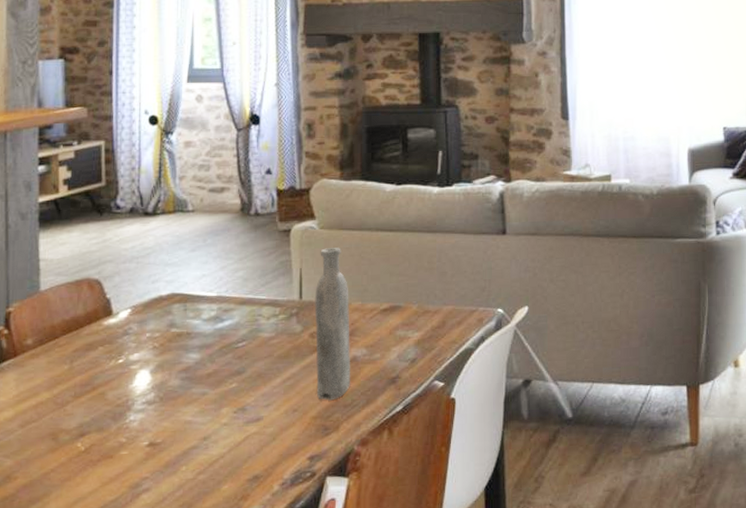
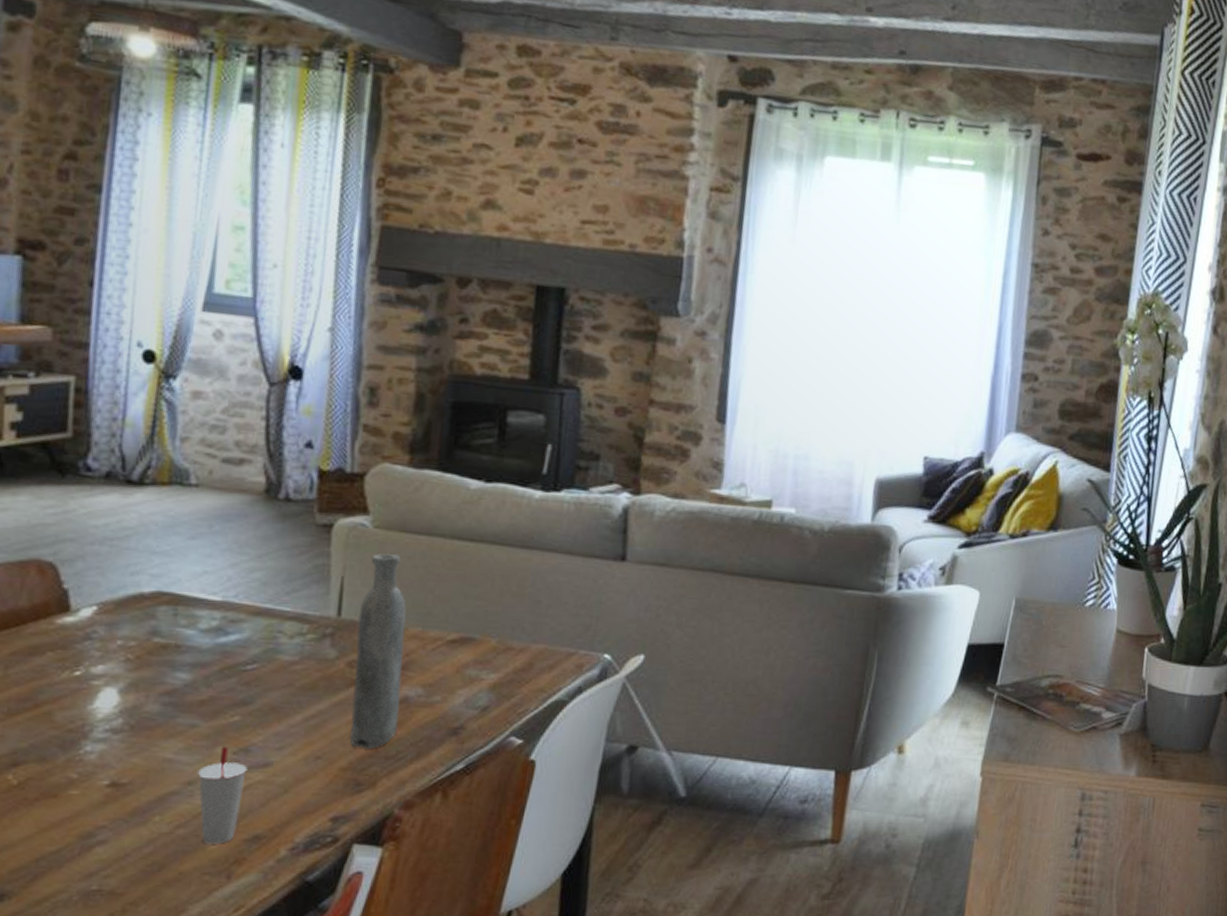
cup: none [210,408,245,486] -> present [198,746,247,844]

